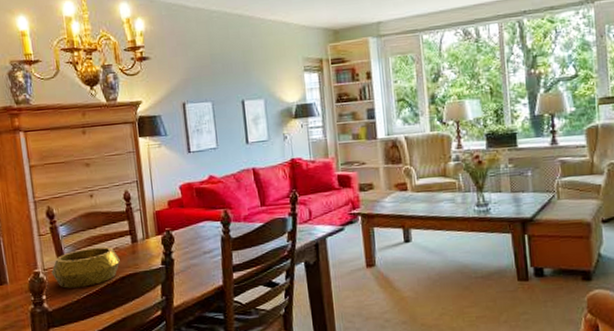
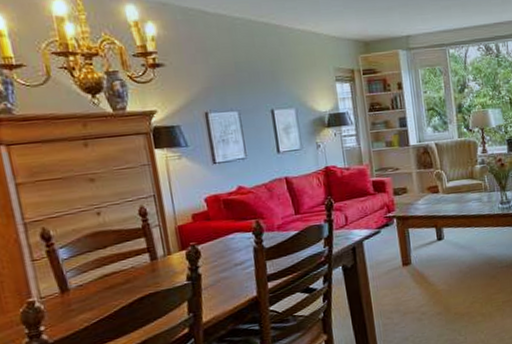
decorative bowl: present [51,246,120,289] -> none [50,266,138,316]

